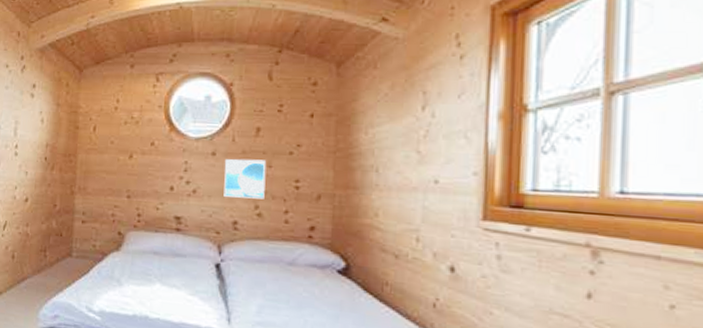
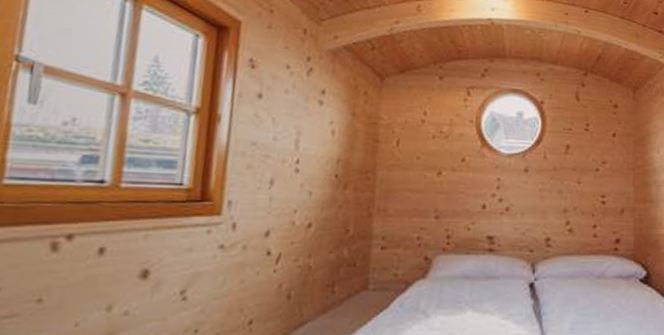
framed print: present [223,159,267,199] -> none [536,175,576,215]

